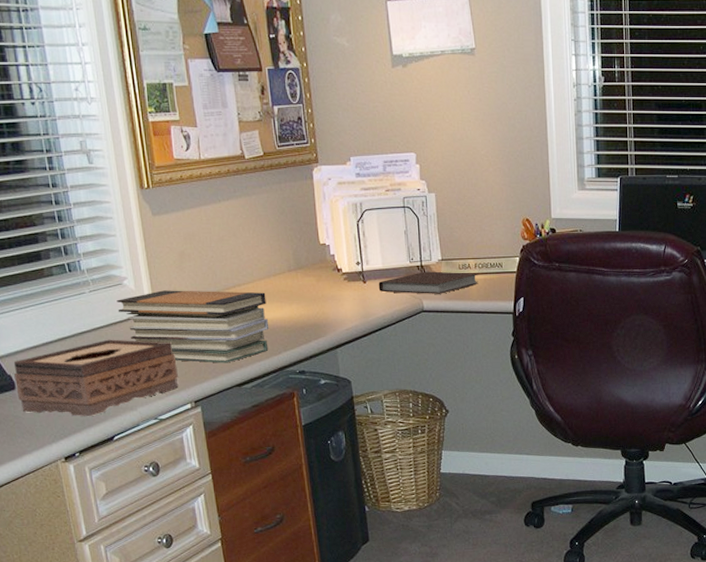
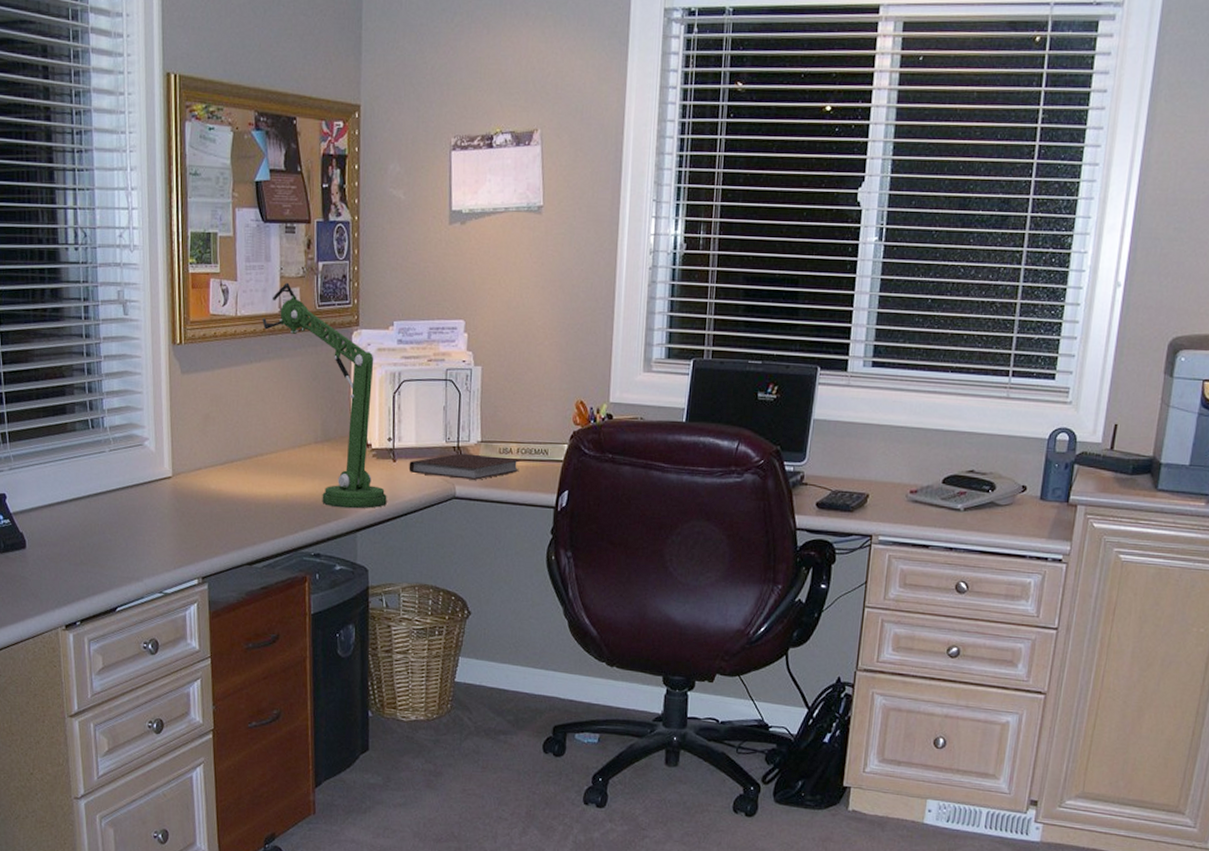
tissue box: present [13,339,178,417] -> none [26,503,189,585]
book stack: present [117,290,269,363] -> none [135,454,288,539]
desk lamp: none [225,126,362,328] -> present [262,282,387,509]

